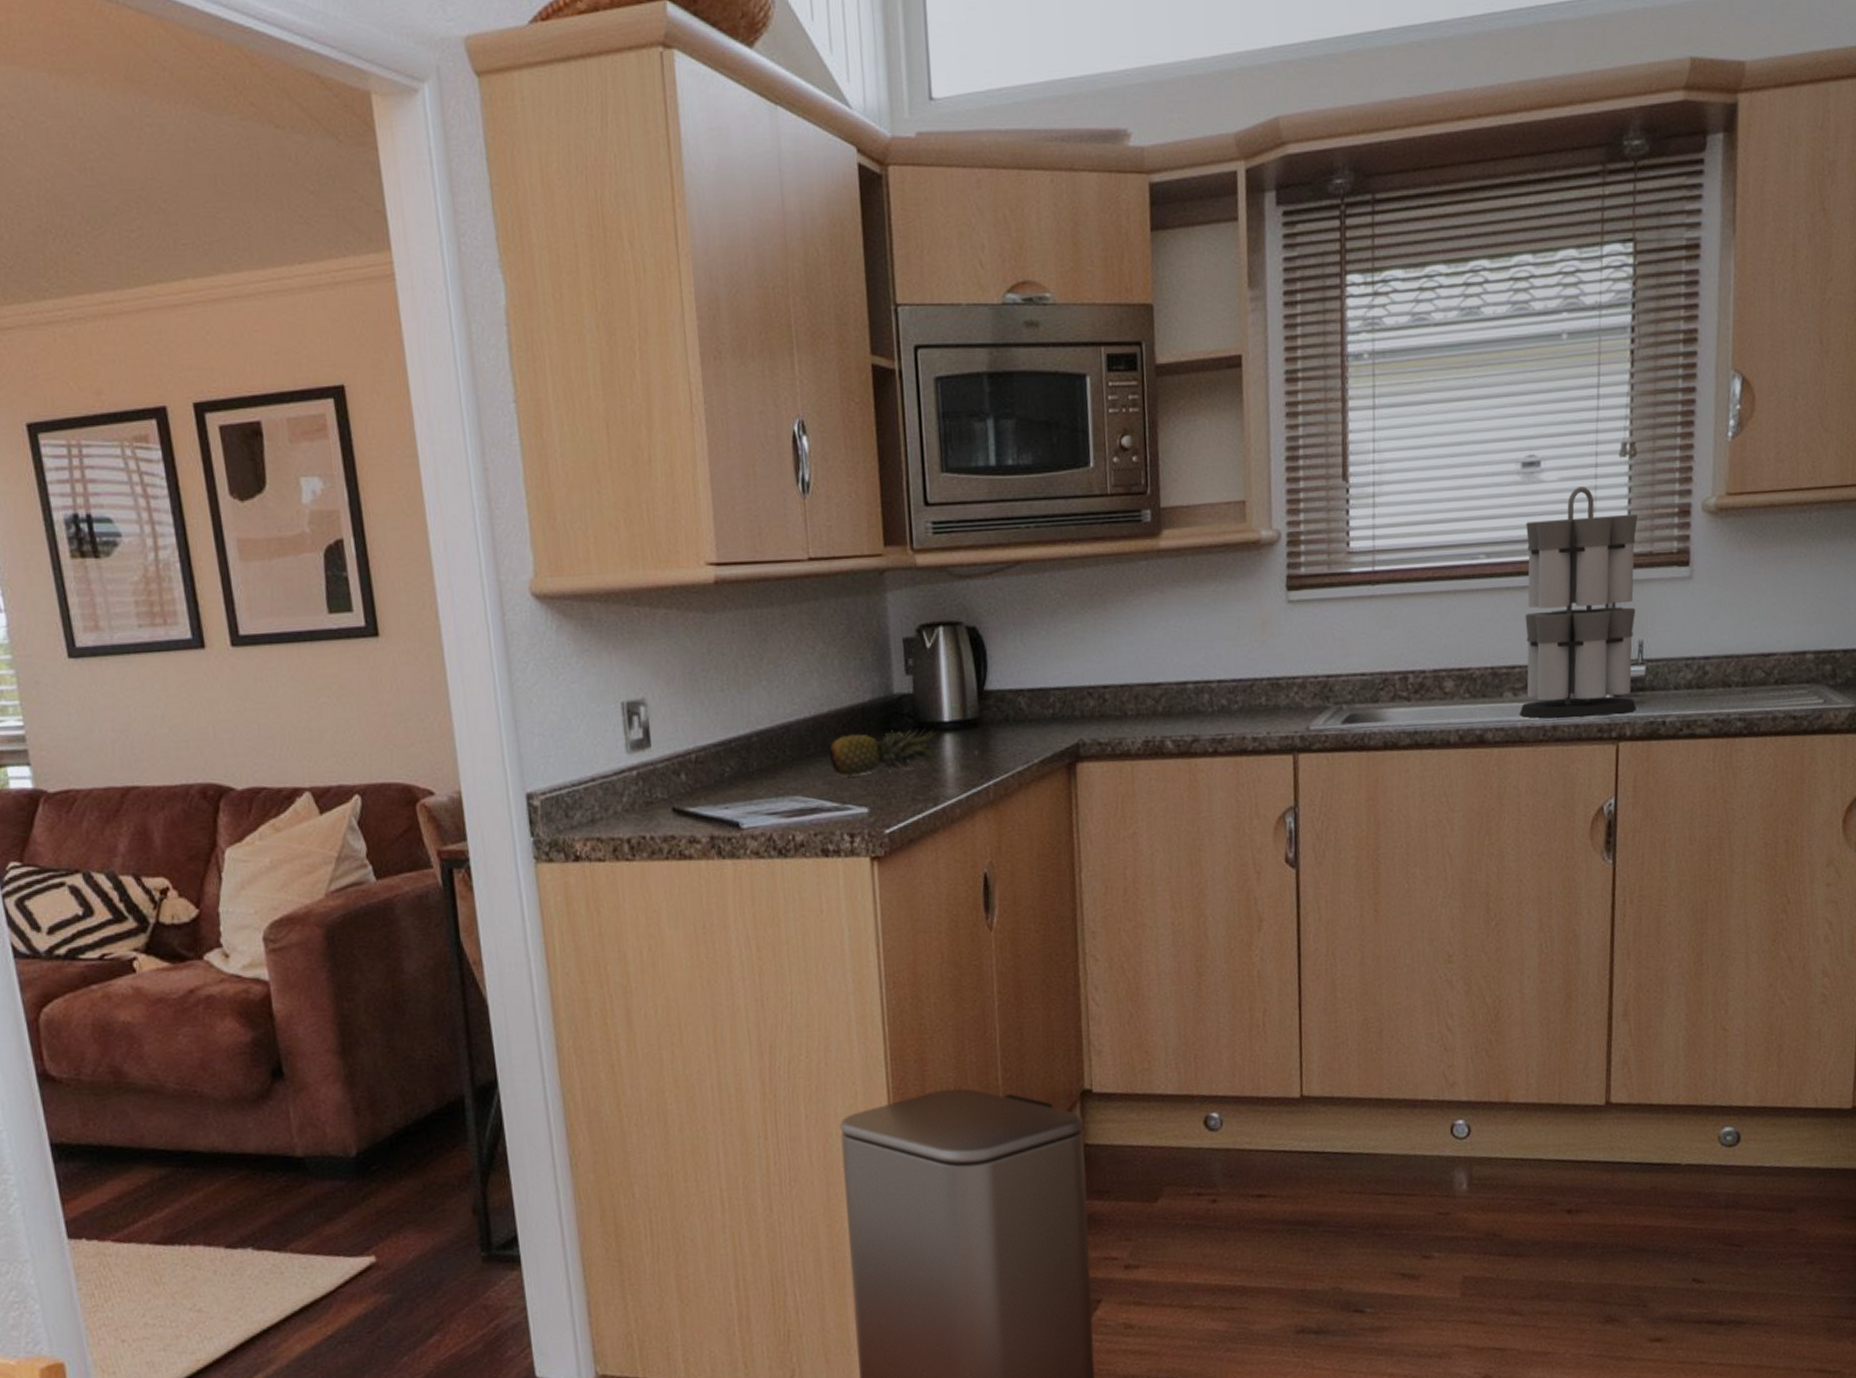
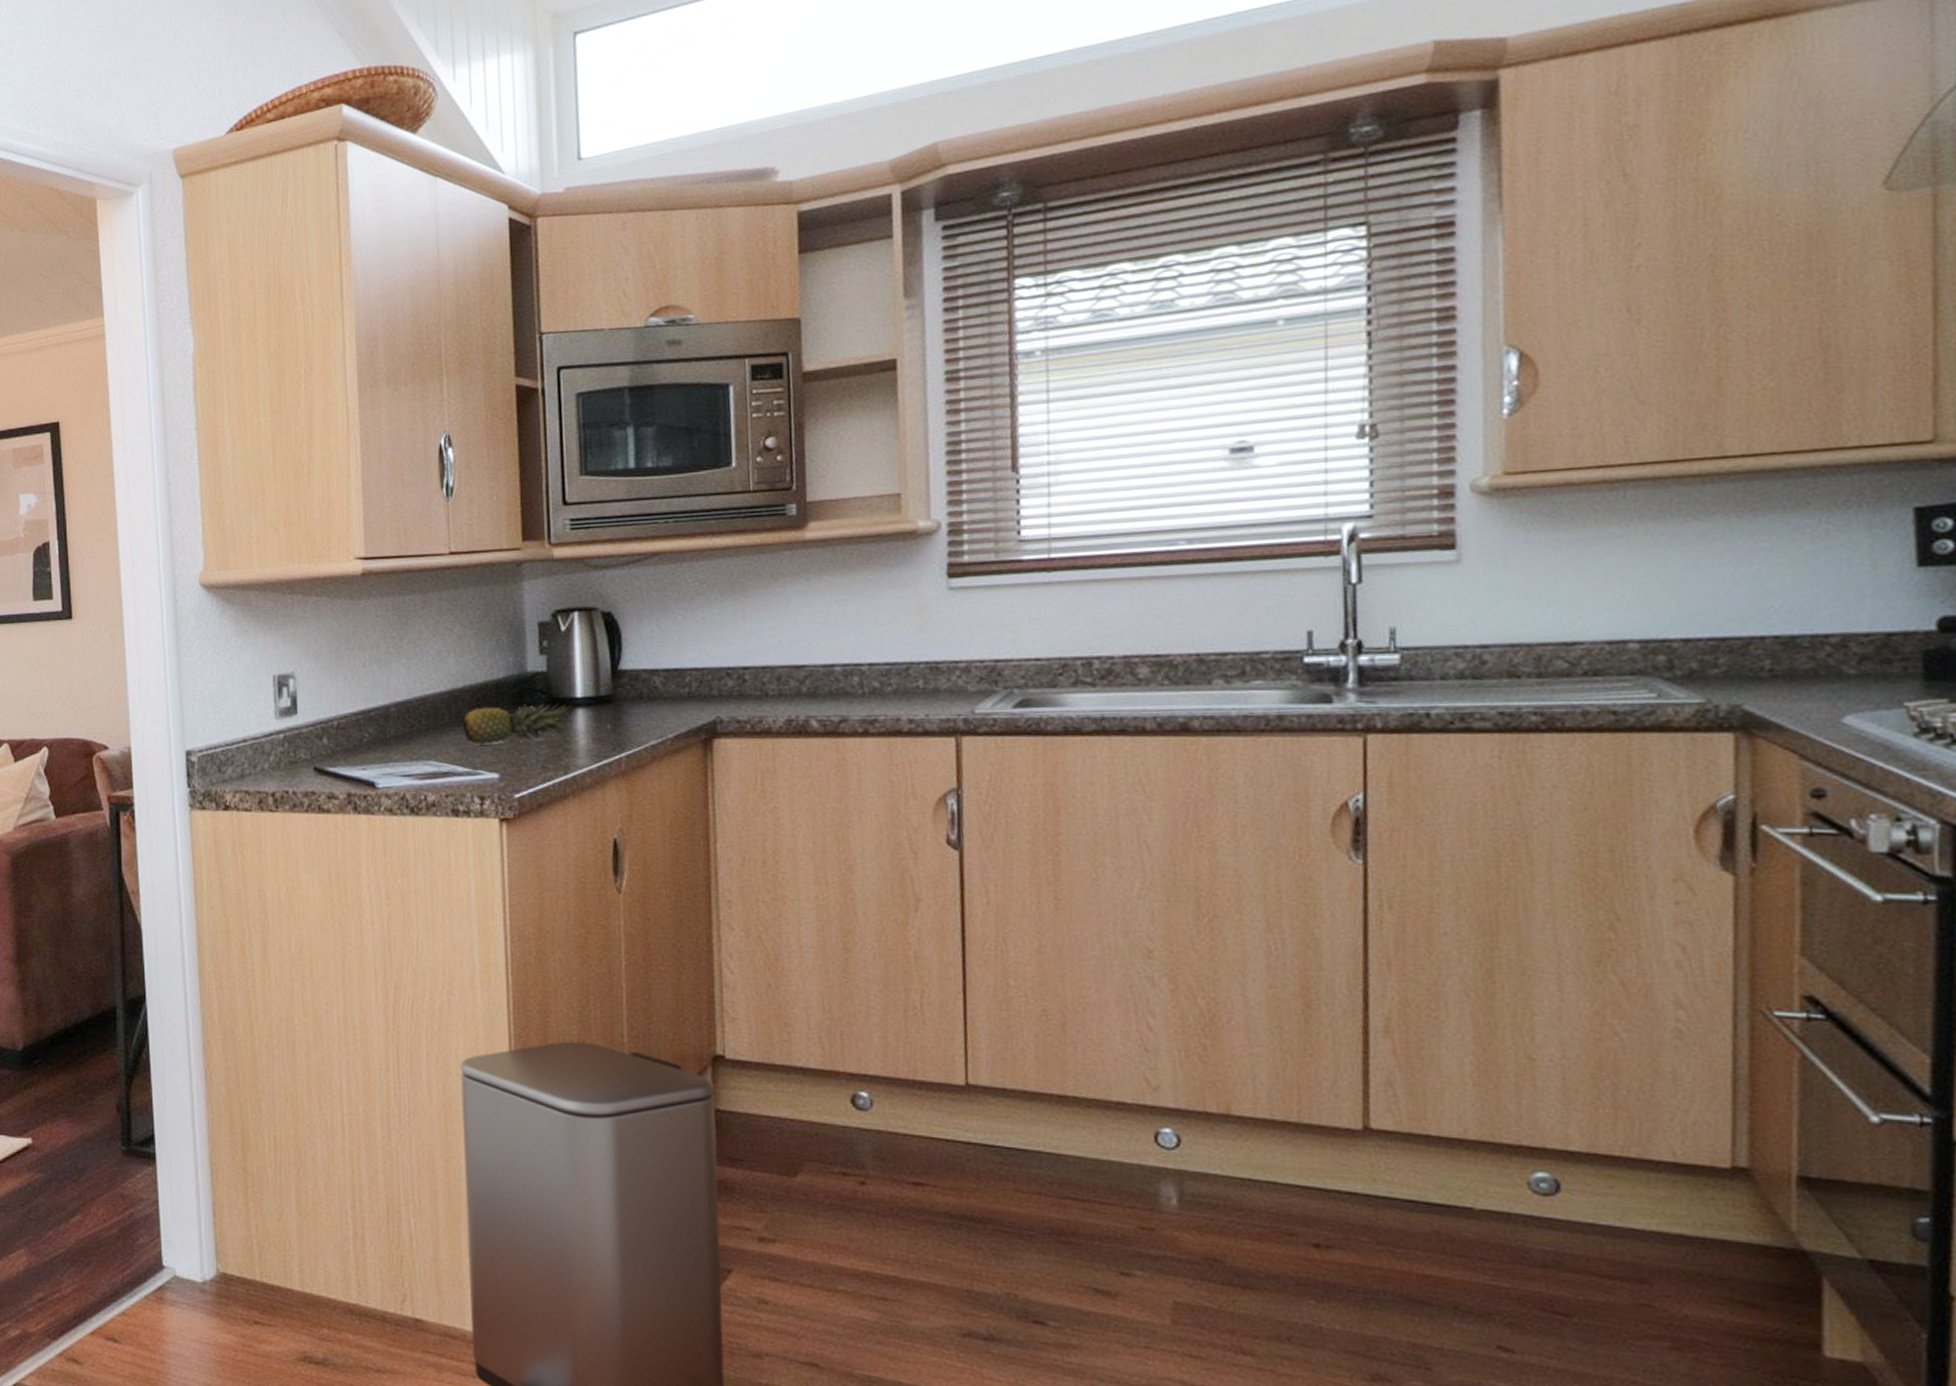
spice rack: present [1519,486,1639,719] -> none [1233,470,1389,708]

